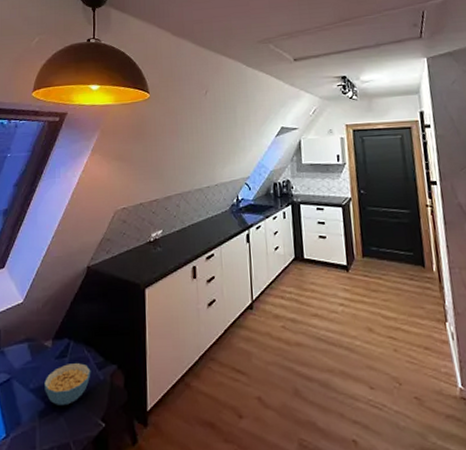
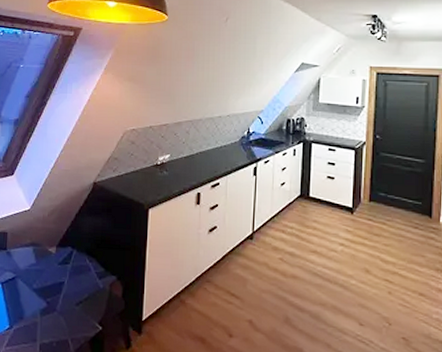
cereal bowl: present [44,363,91,405] -> none [47,270,92,307]

